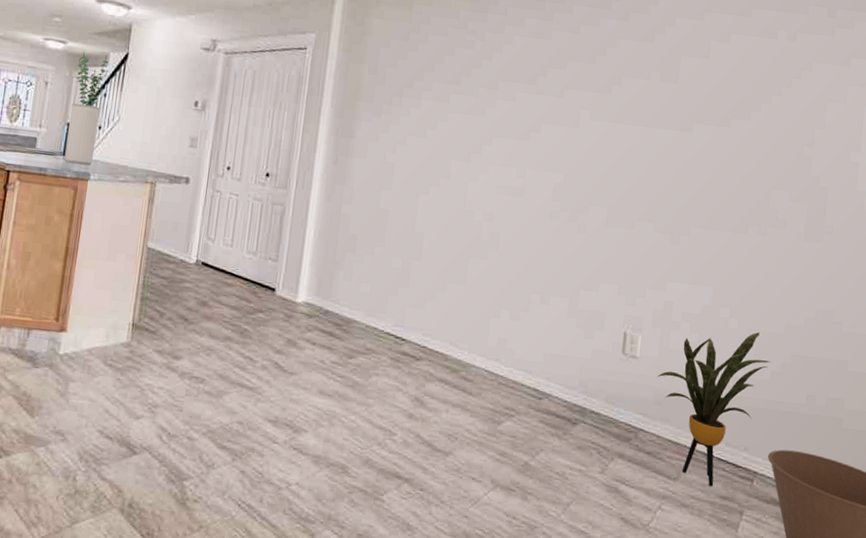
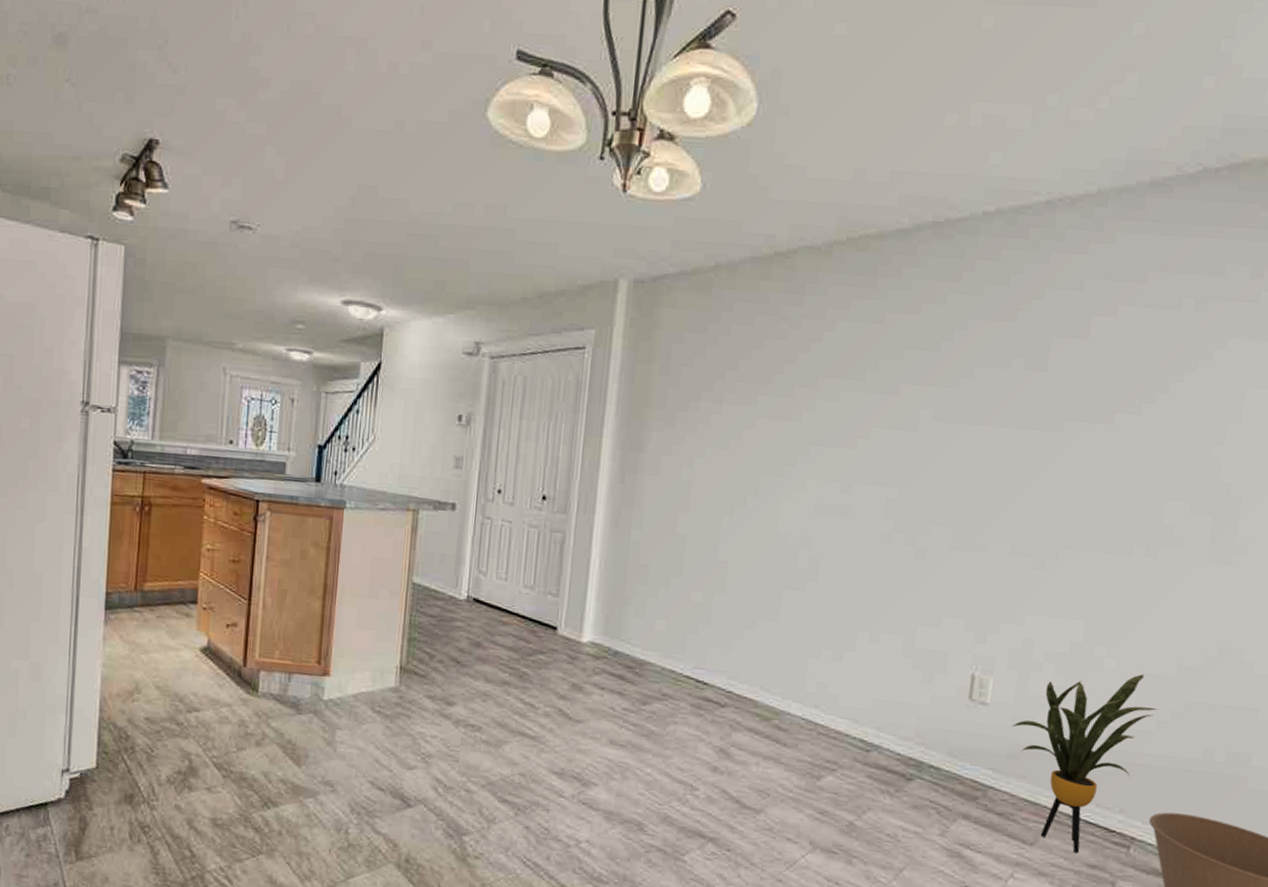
vase: present [64,51,109,166] -> none [316,362,359,493]

